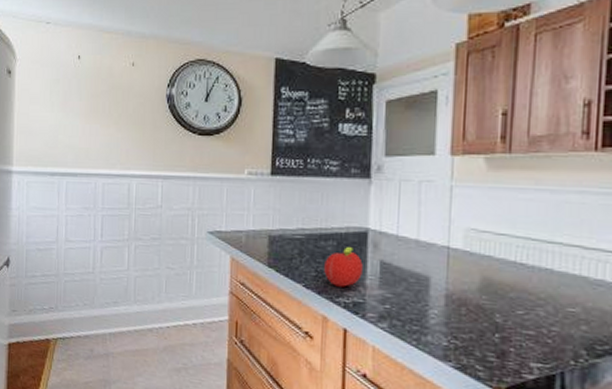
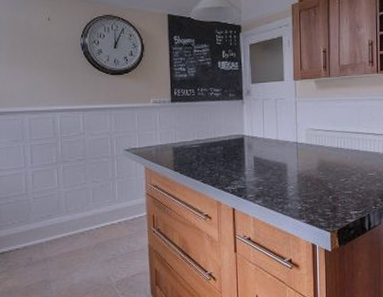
fruit: present [324,247,363,287] -> none [216,150,242,179]

